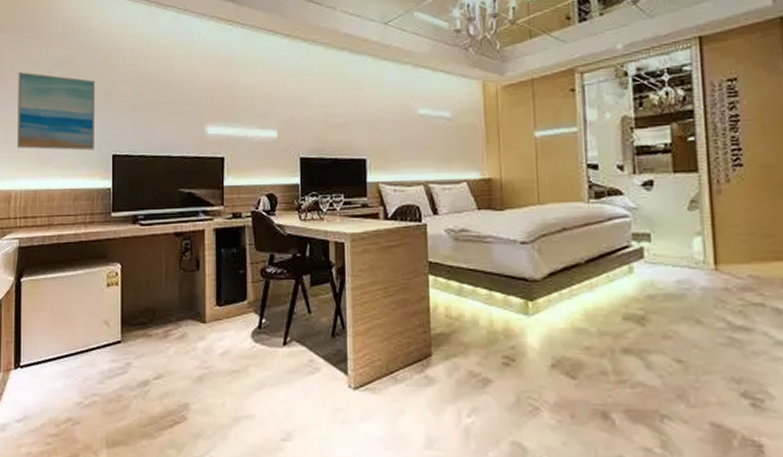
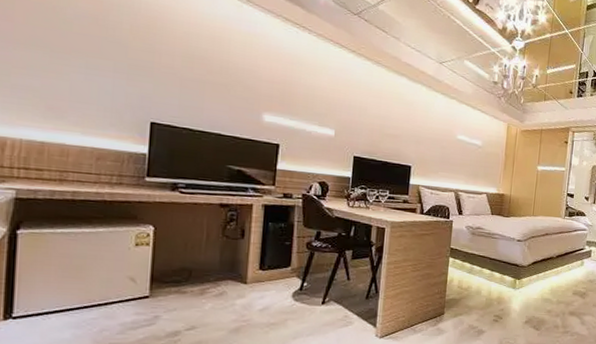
wall art: present [17,72,96,151] -> none [17,12,134,114]

